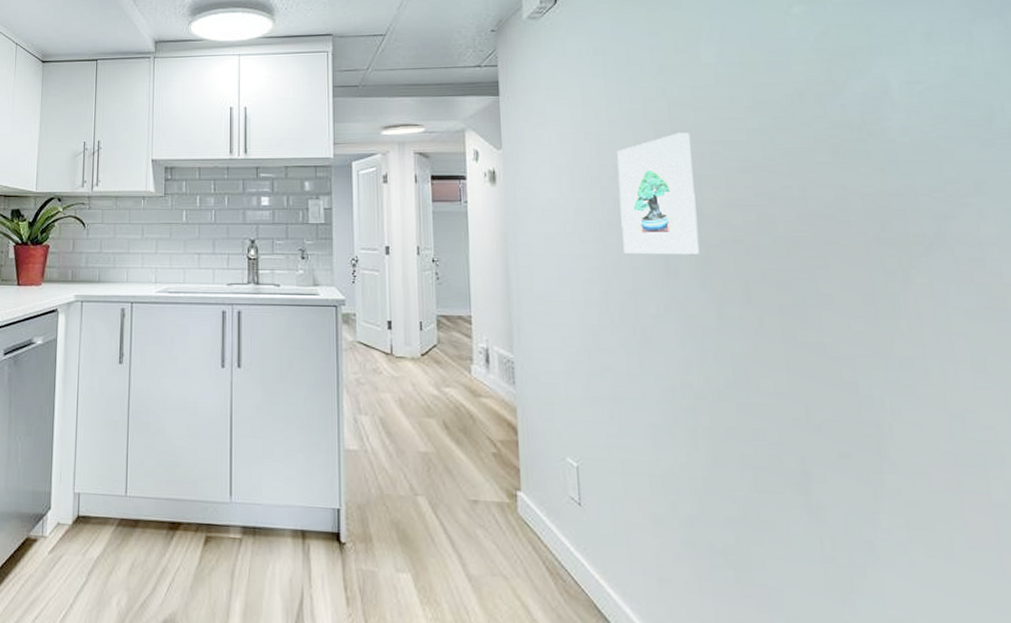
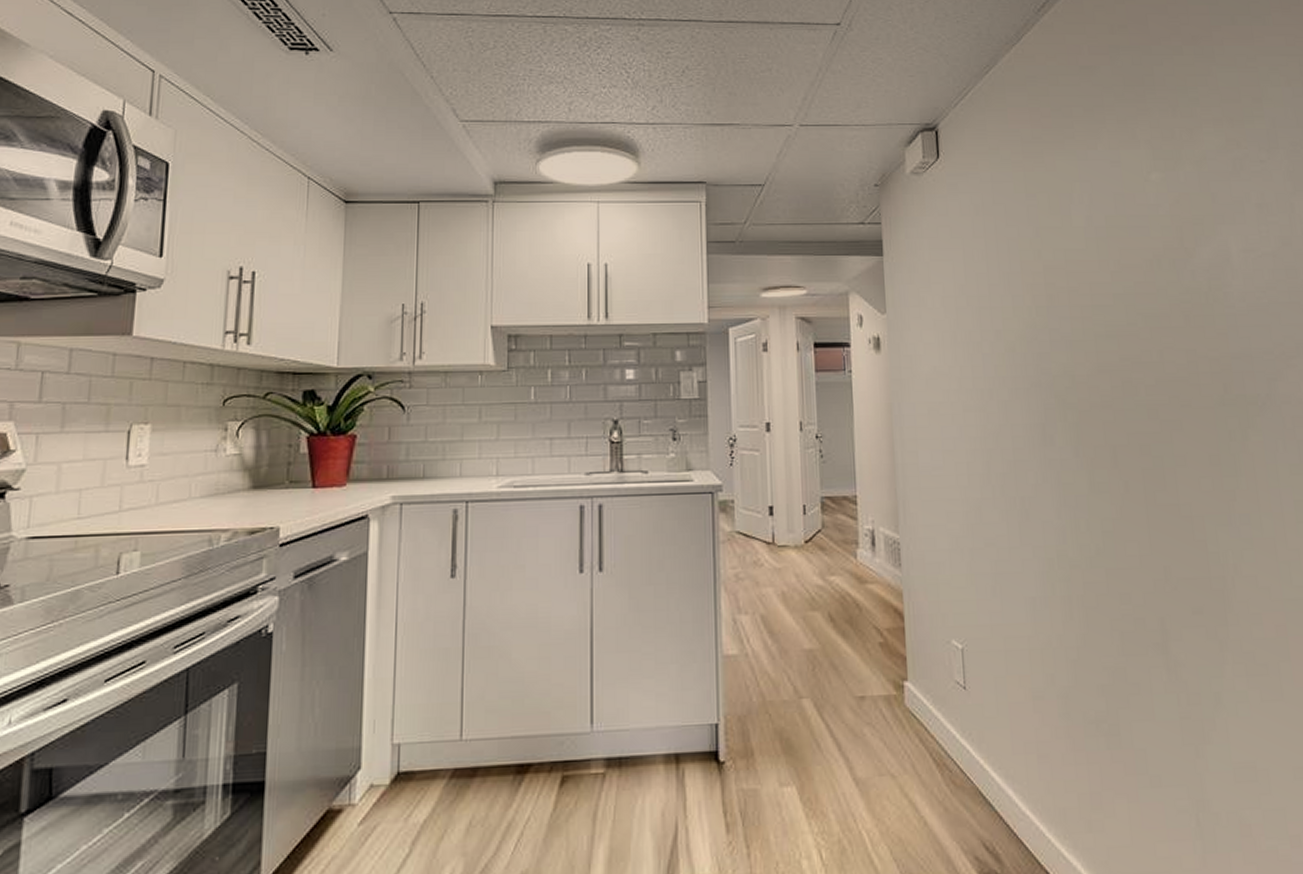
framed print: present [617,132,700,256] -> none [997,297,1073,422]

